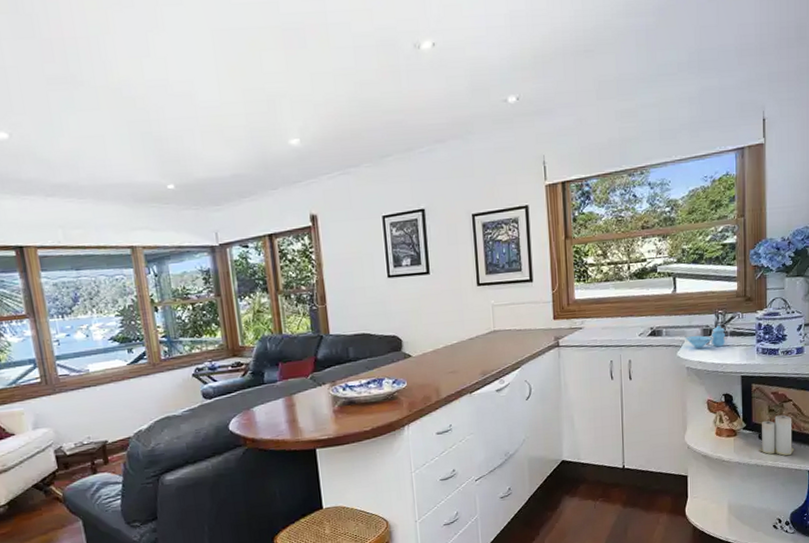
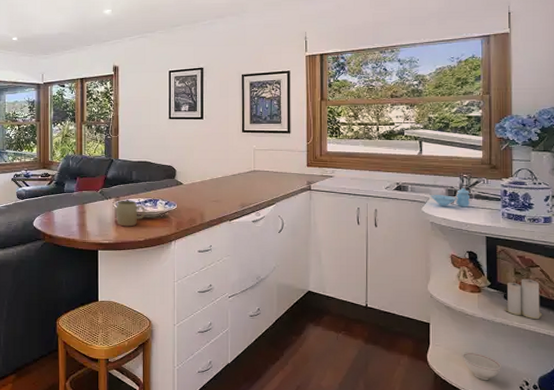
mug: none [332,383,370,417] -> present [116,200,145,227]
bowl: none [719,498,757,526] -> present [461,352,502,381]

